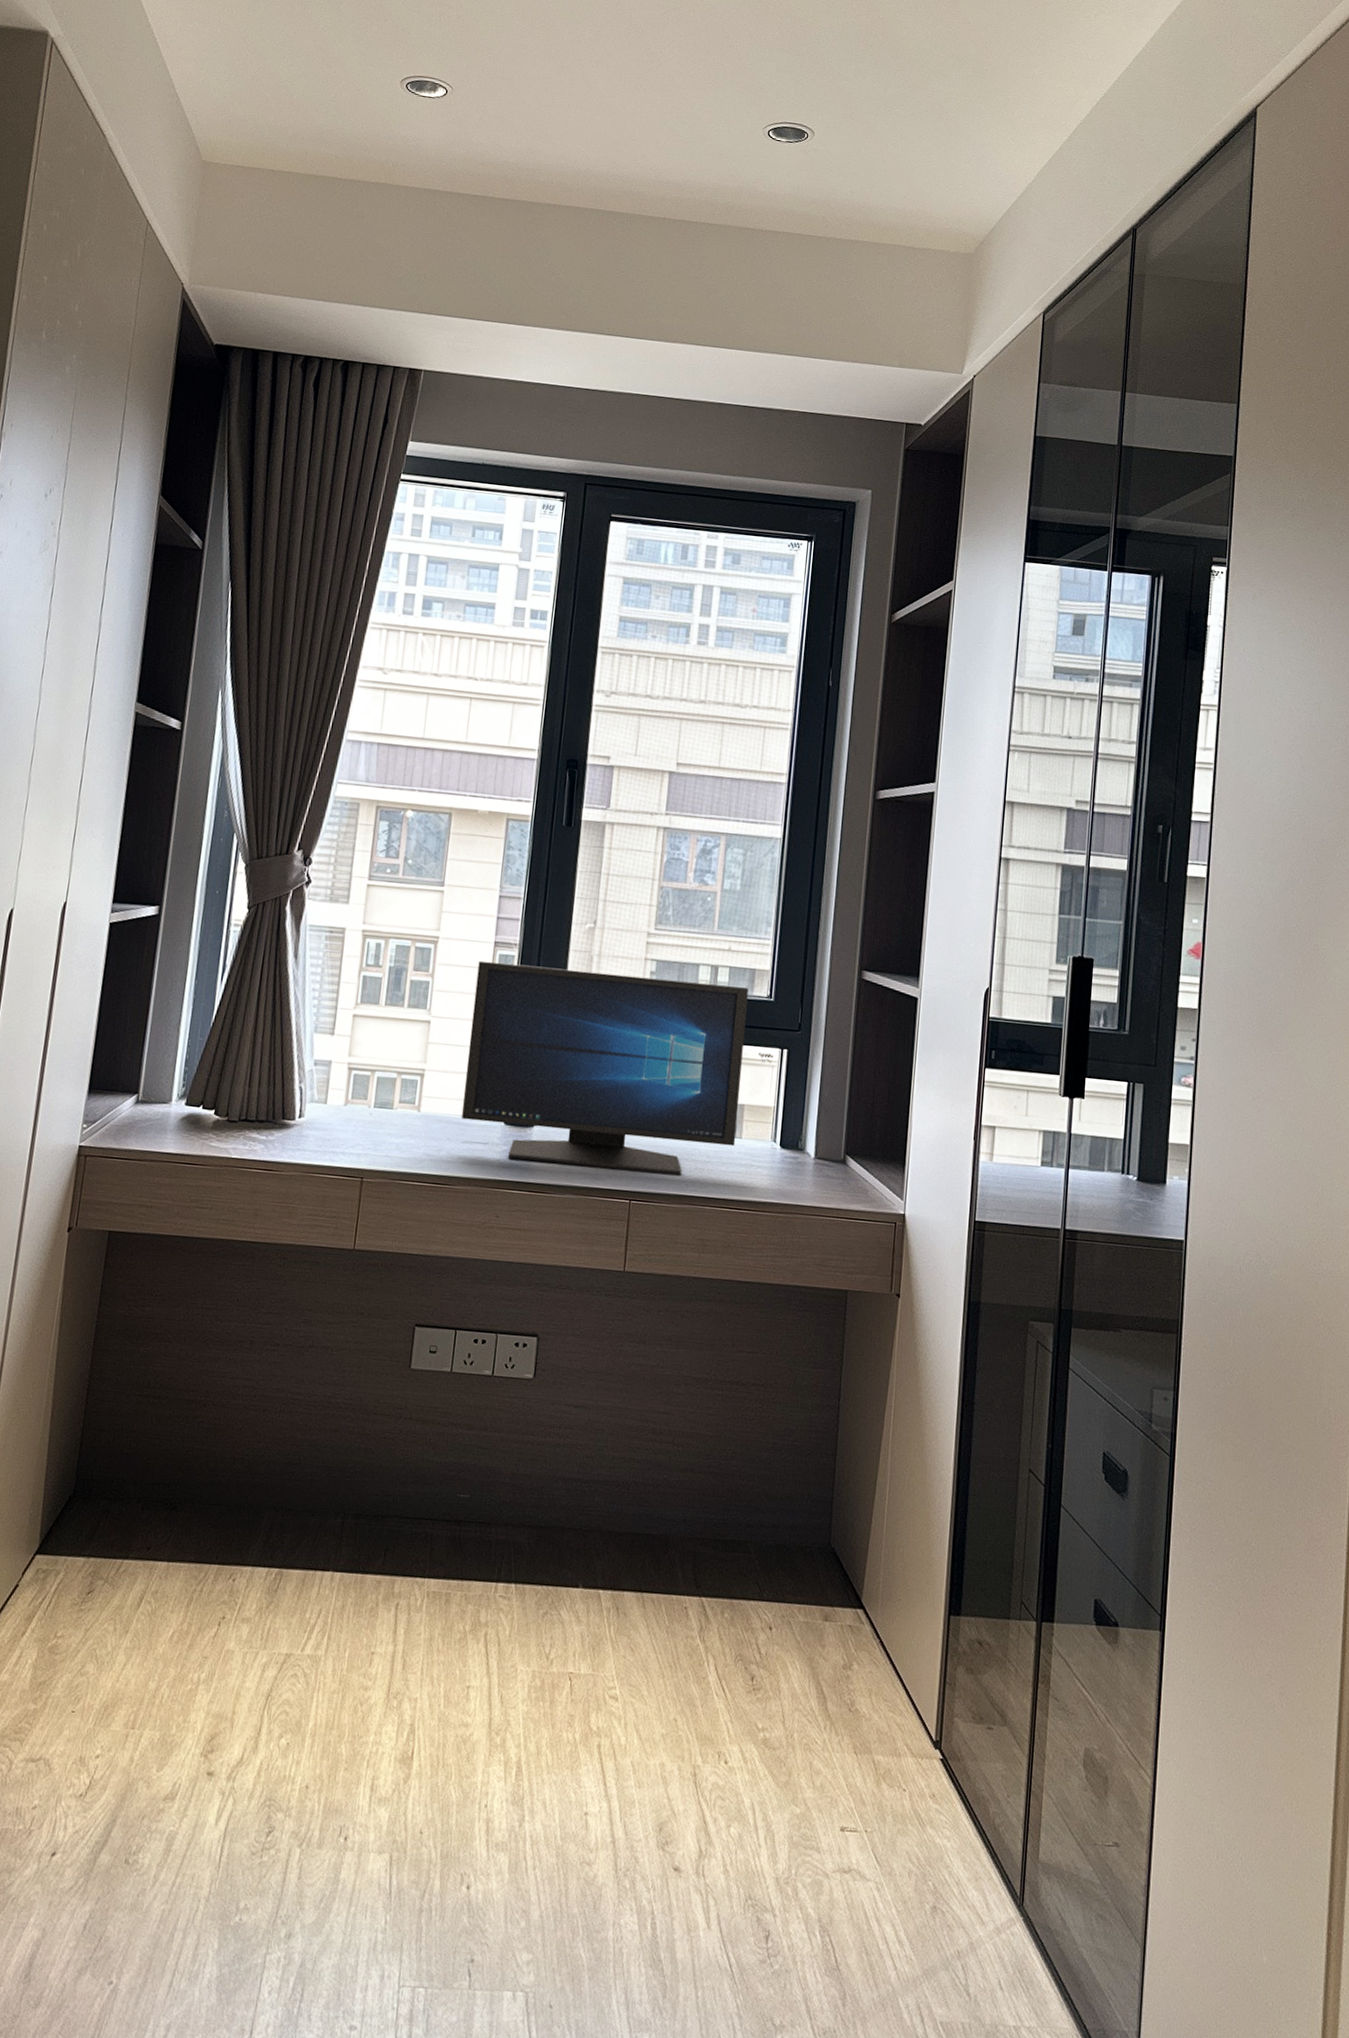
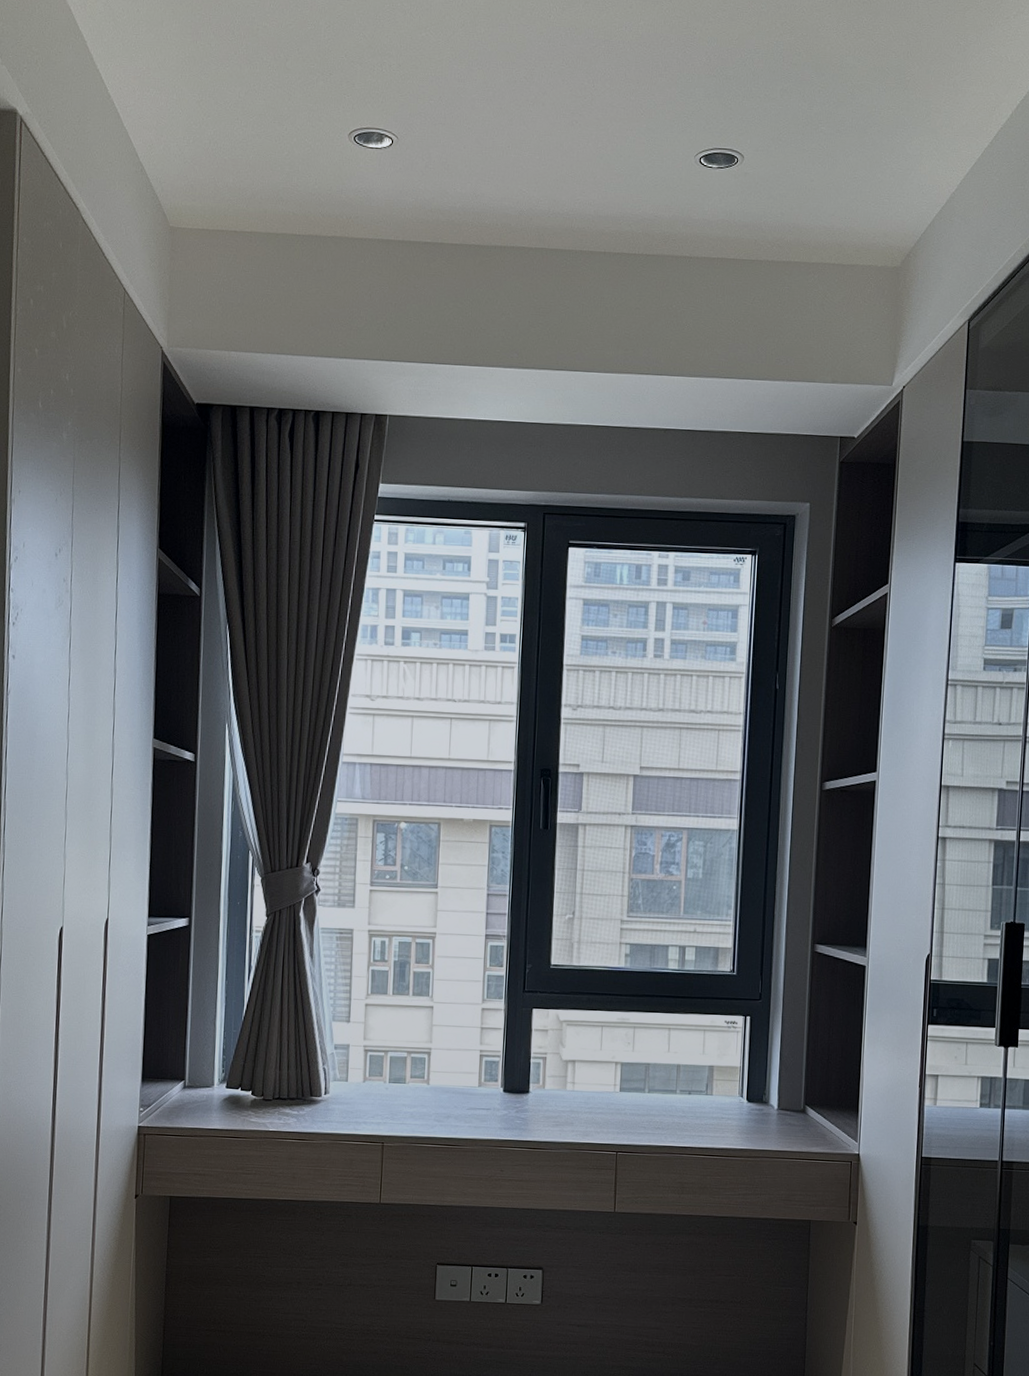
monitor: present [462,960,749,1175] -> none [465,951,713,1129]

